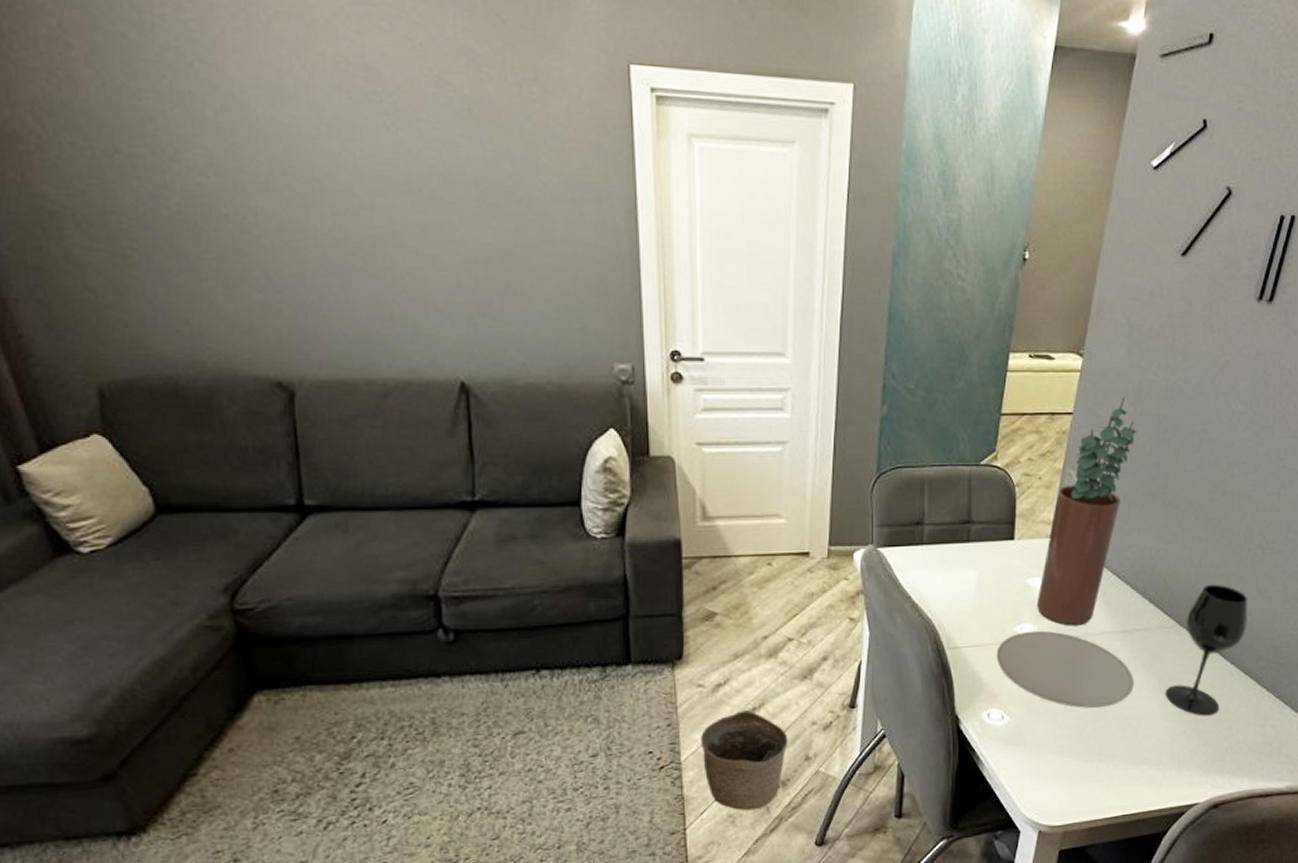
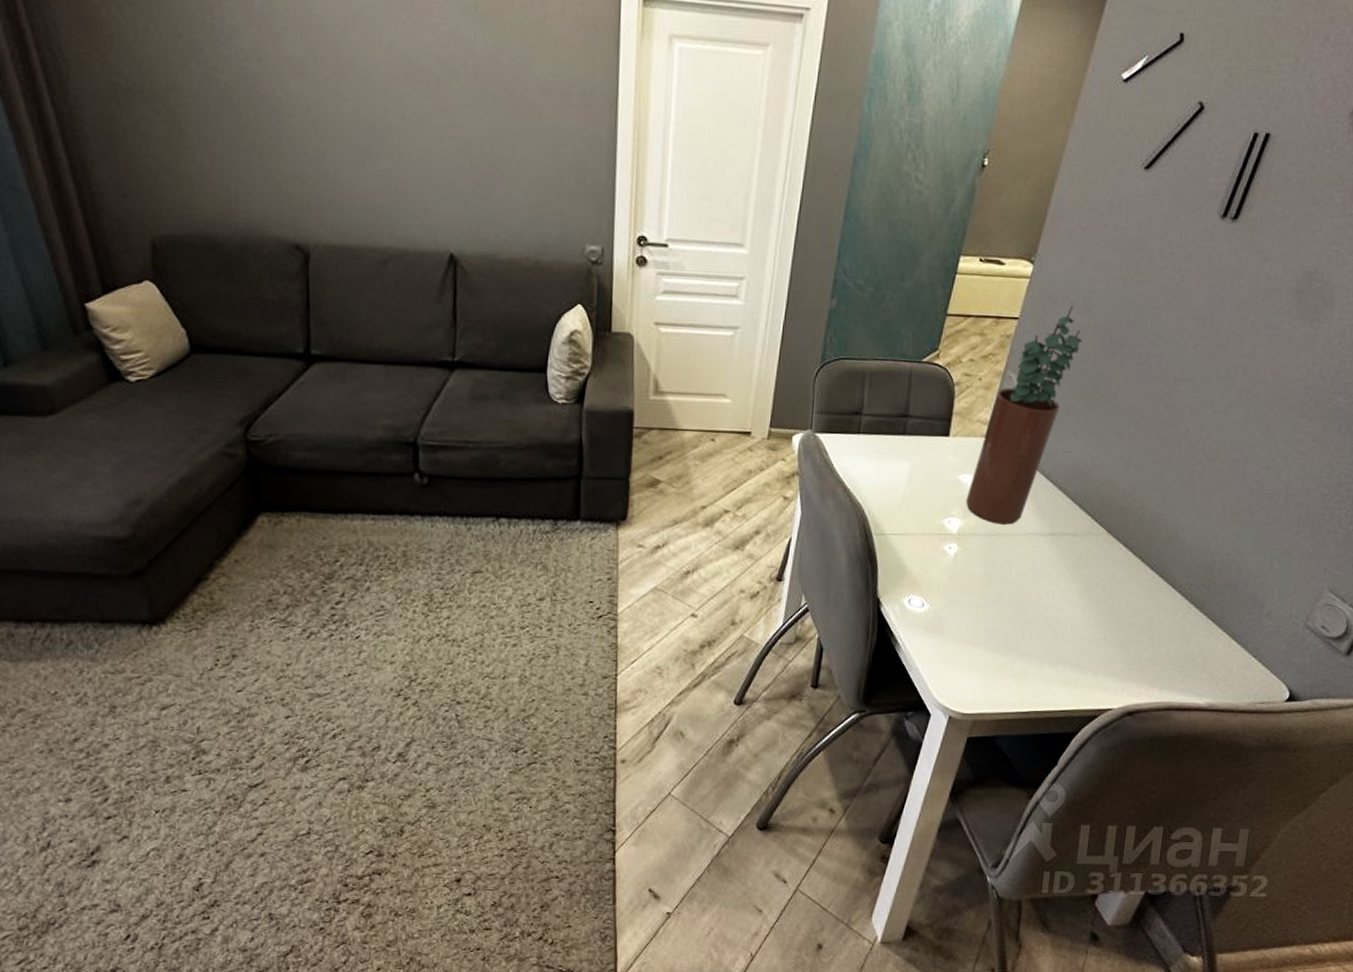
basket: present [701,710,788,811] -> none [637,573,717,665]
plate: present [996,630,1134,708] -> none [921,525,1058,605]
wineglass: present [1166,584,1249,716] -> none [1088,496,1183,625]

